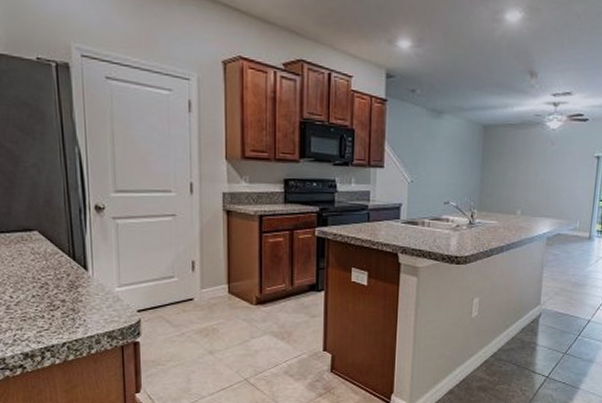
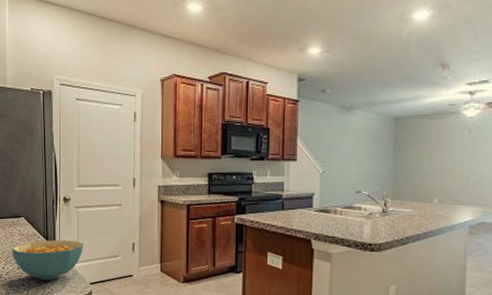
cereal bowl: none [22,259,126,310] -> present [12,240,83,281]

